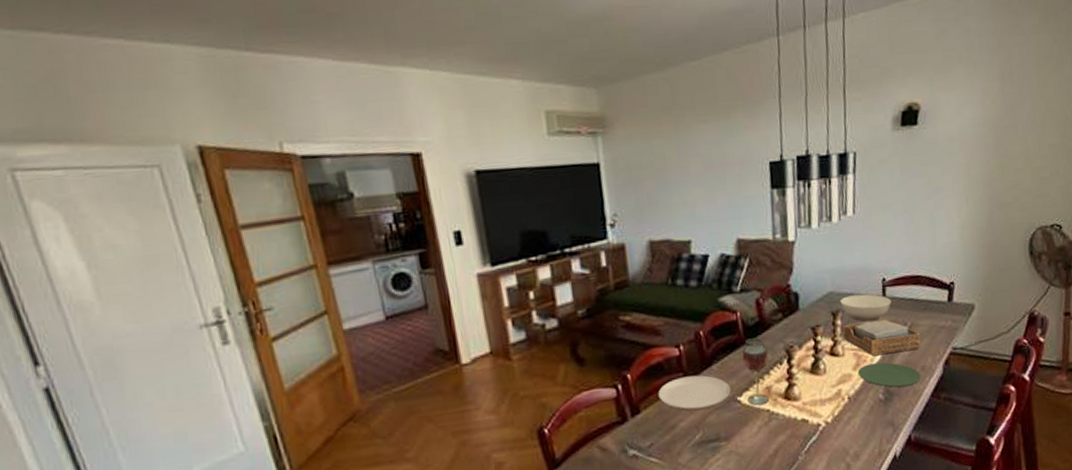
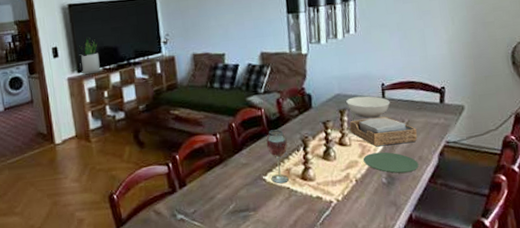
planter: none [492,216,524,270] -> present [79,36,101,75]
plate: present [658,375,731,411] -> none [200,157,258,186]

